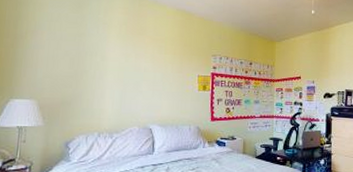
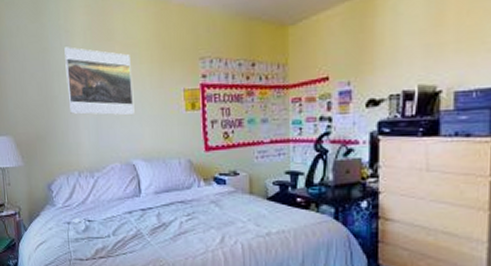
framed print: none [98,35,157,91] -> present [64,47,135,116]

